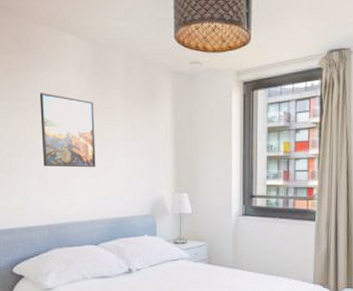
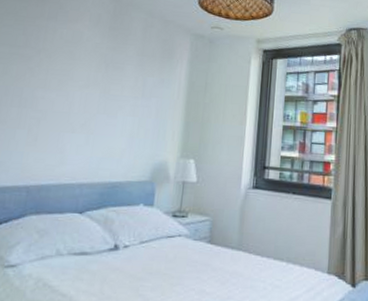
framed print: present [39,93,96,168] -> none [37,42,106,125]

